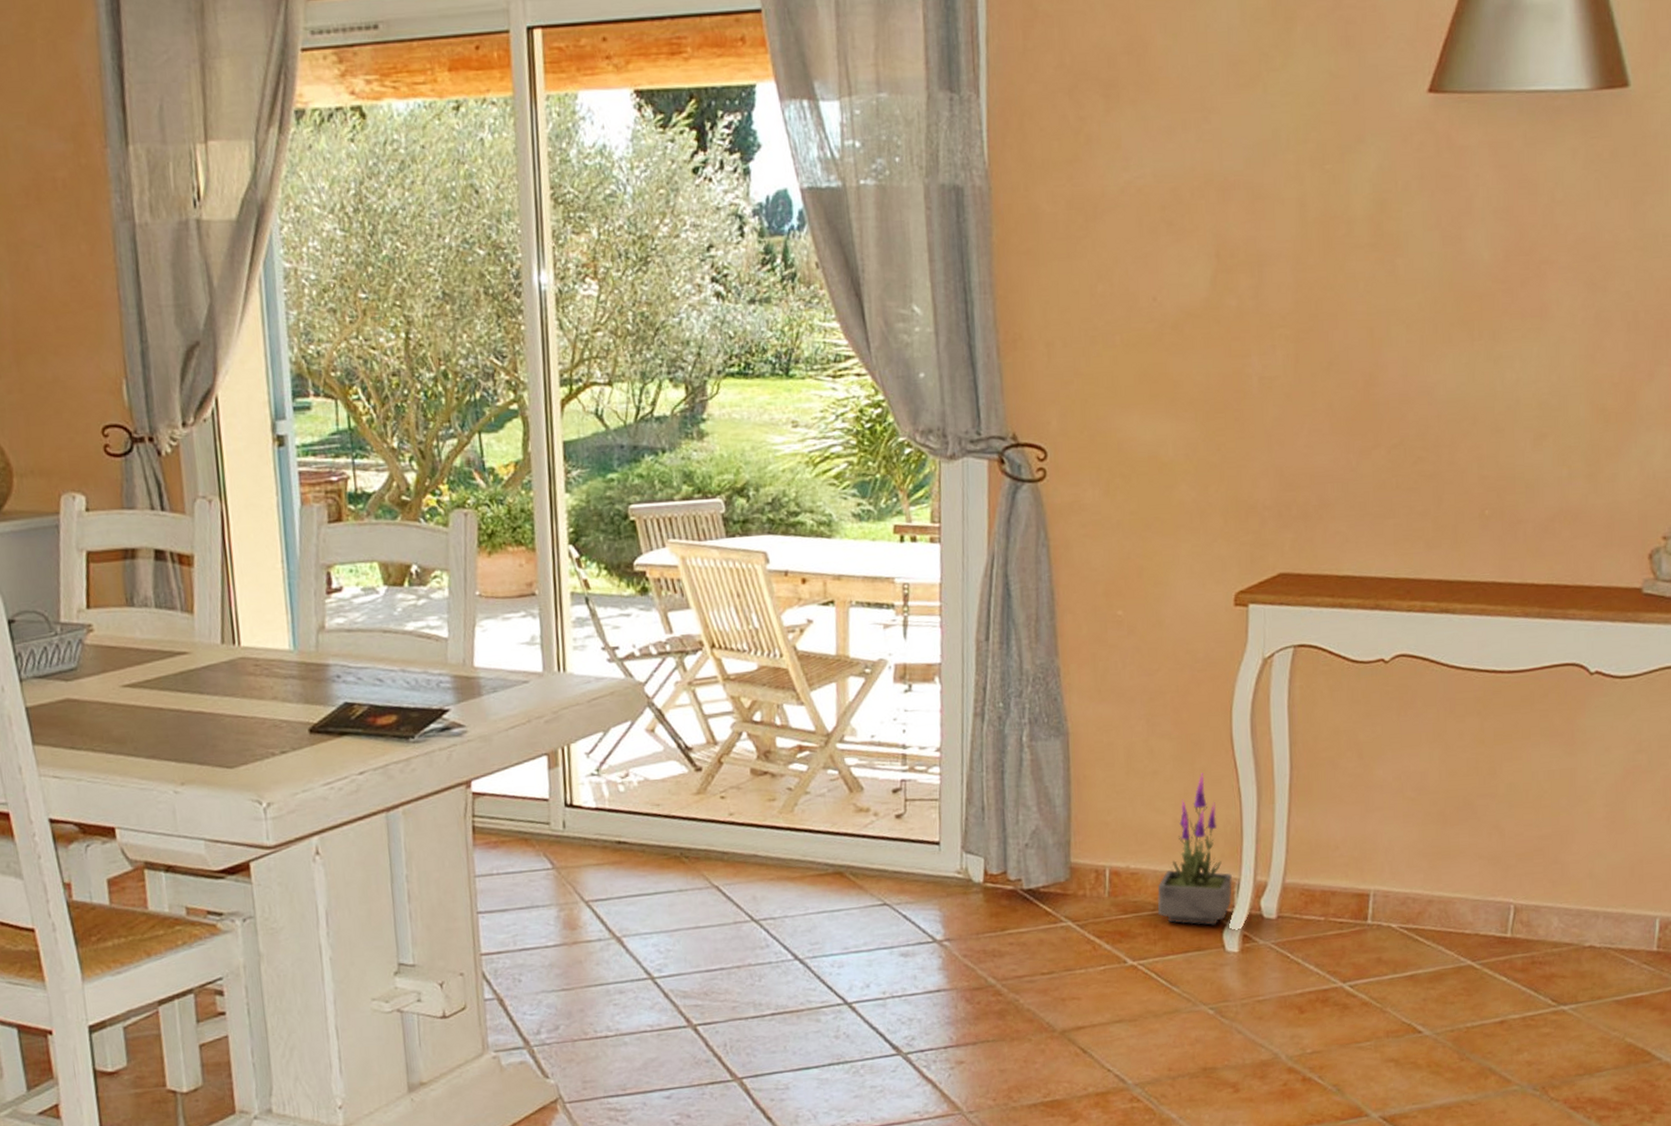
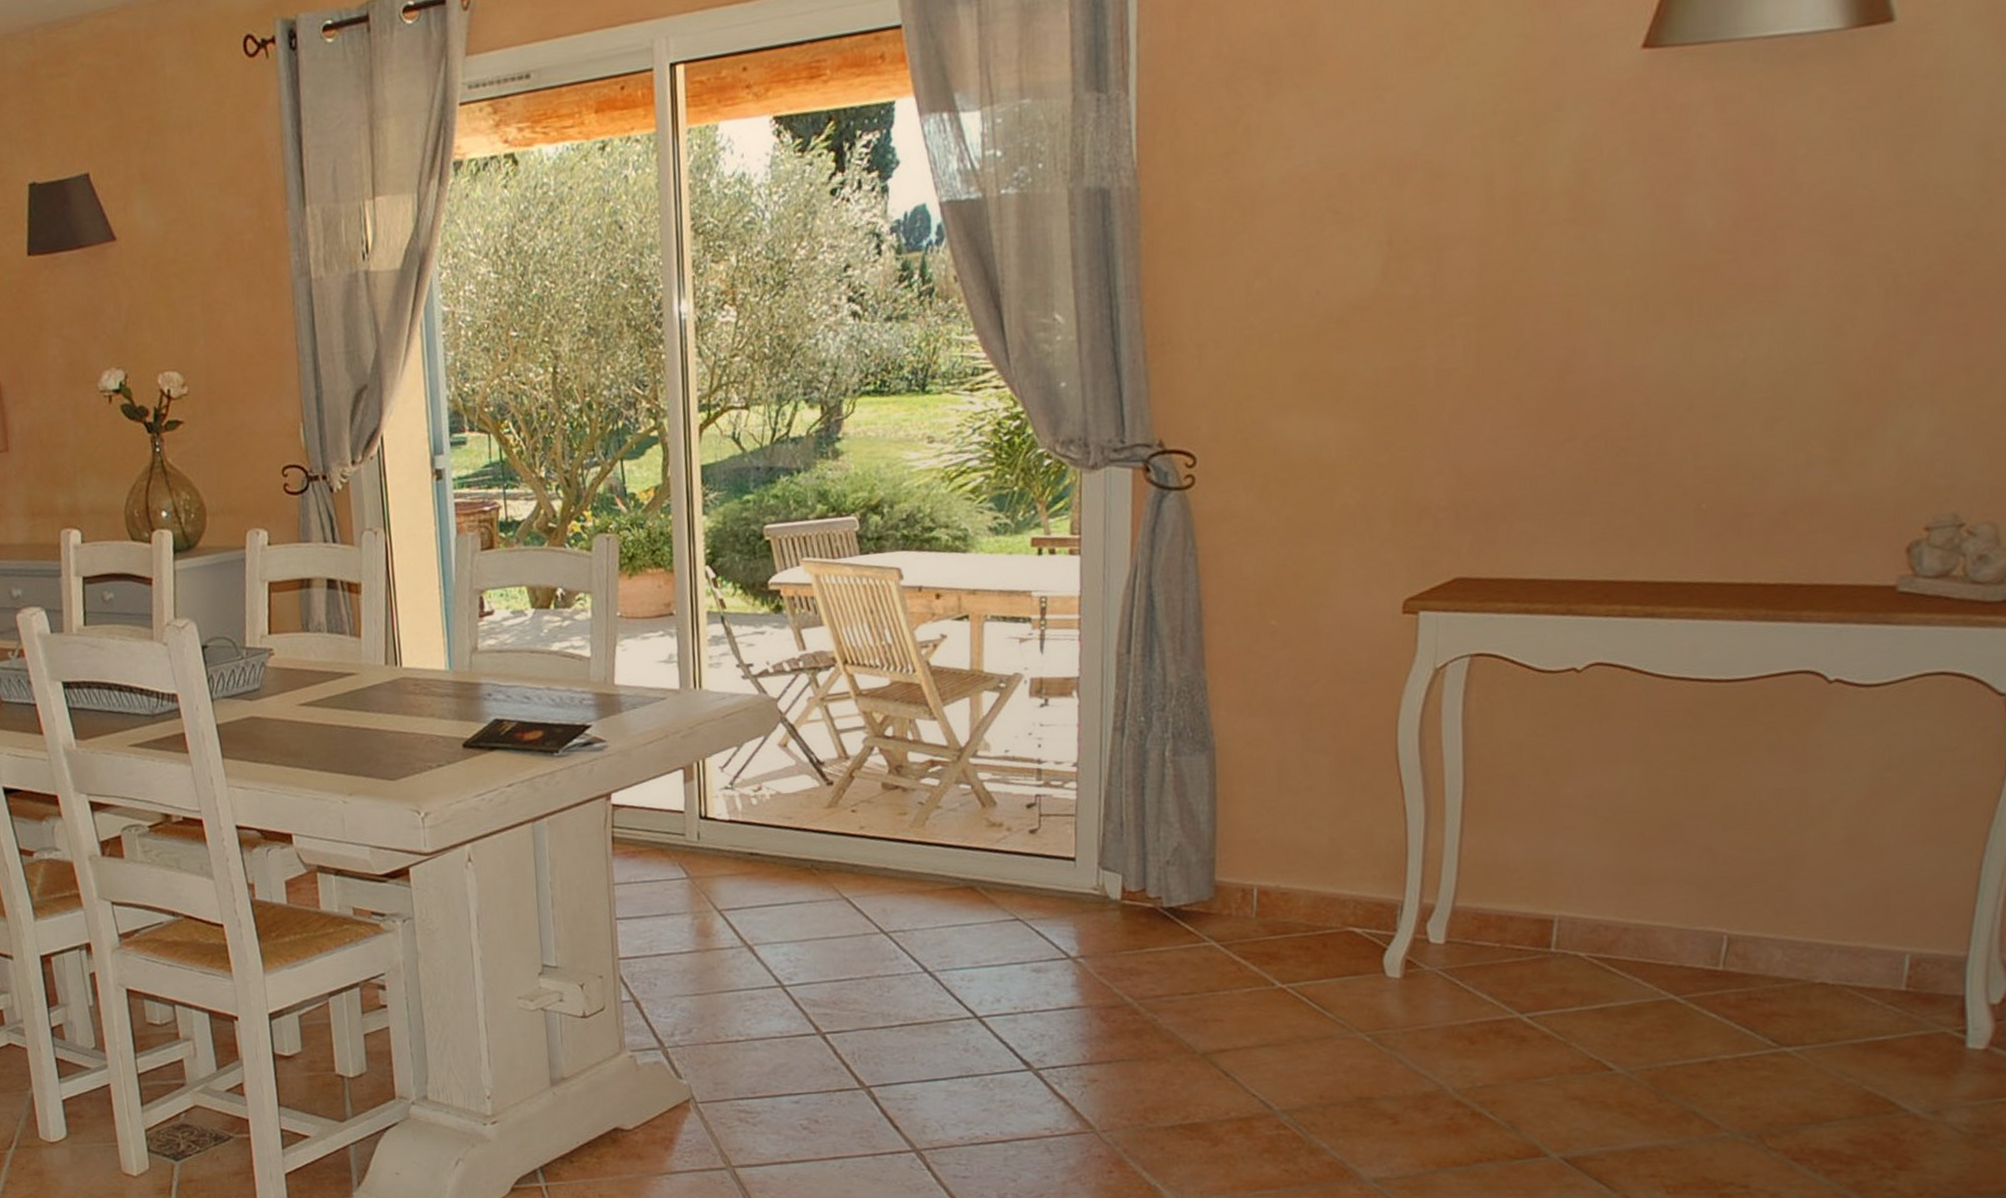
potted plant: present [1157,773,1232,925] -> none [1309,789,1395,949]

